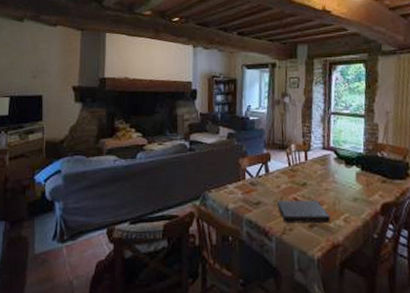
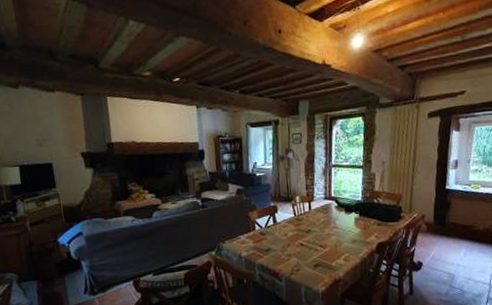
book: present [277,200,330,224] -> none [285,244,332,266]

